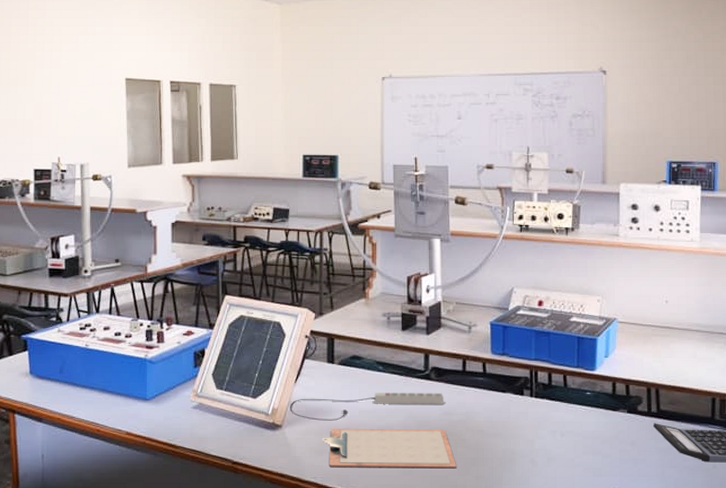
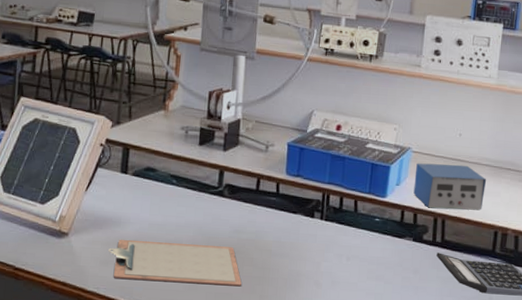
power strip: present [290,393,446,421] -> none [78,206,236,232]
power supply: none [623,332,699,378] -> present [413,163,487,211]

